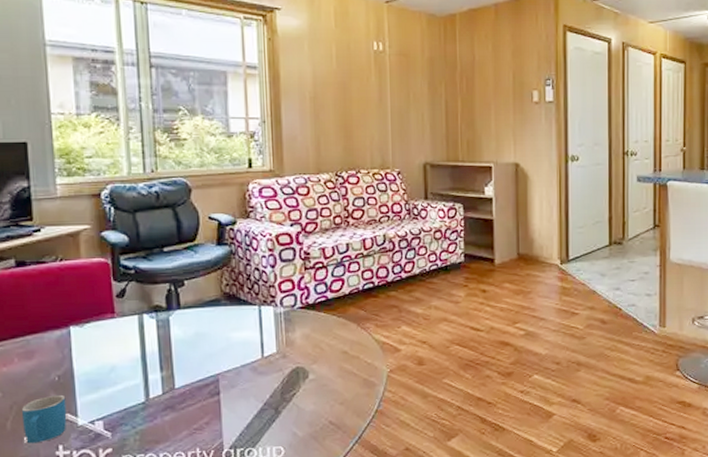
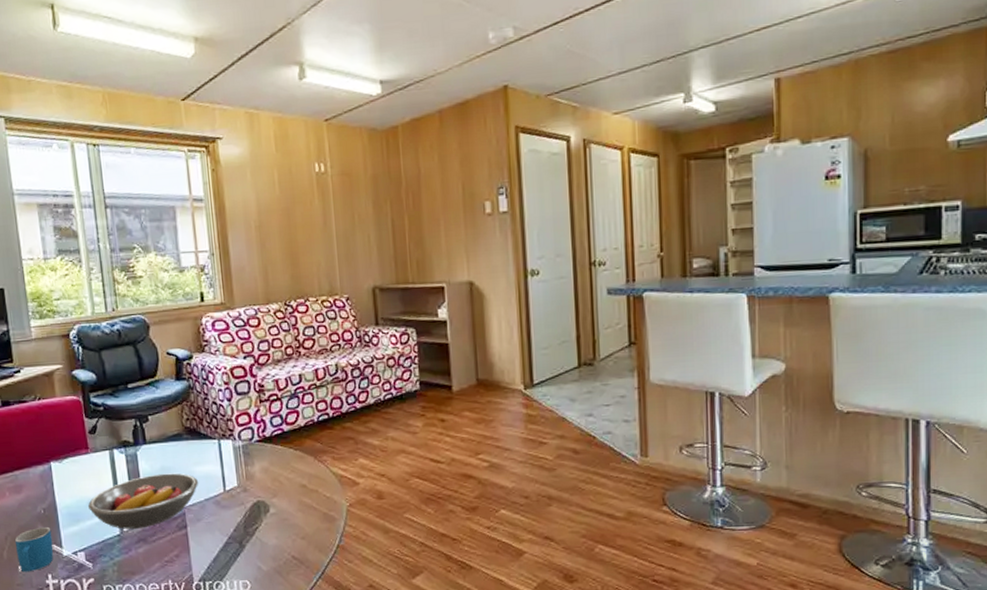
fruit bowl: none [111,339,236,397] -> present [88,473,199,529]

